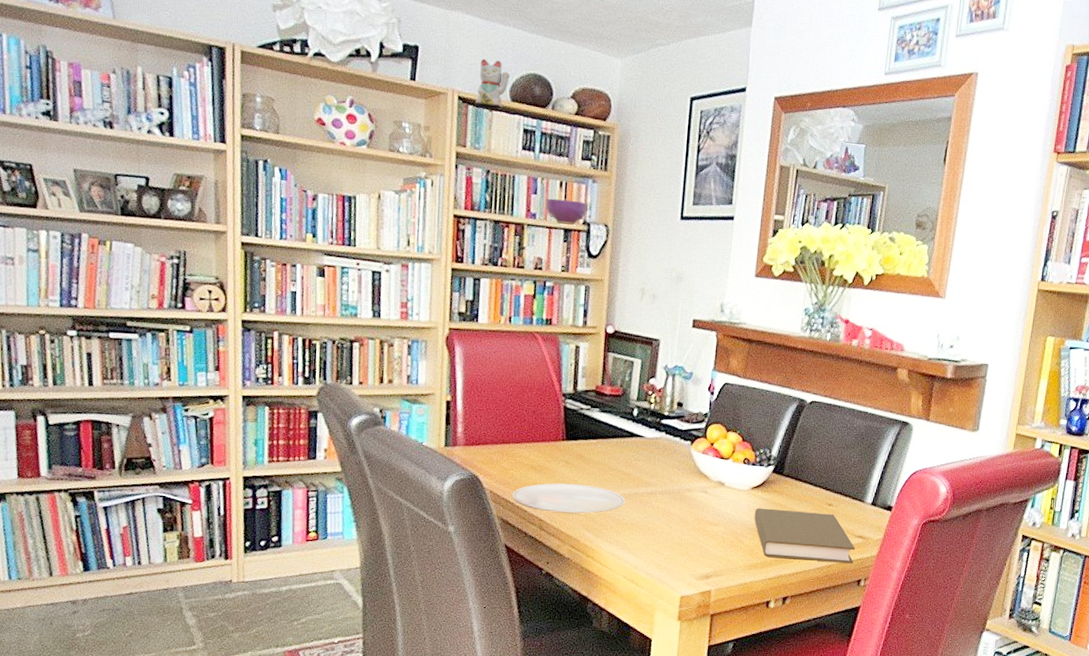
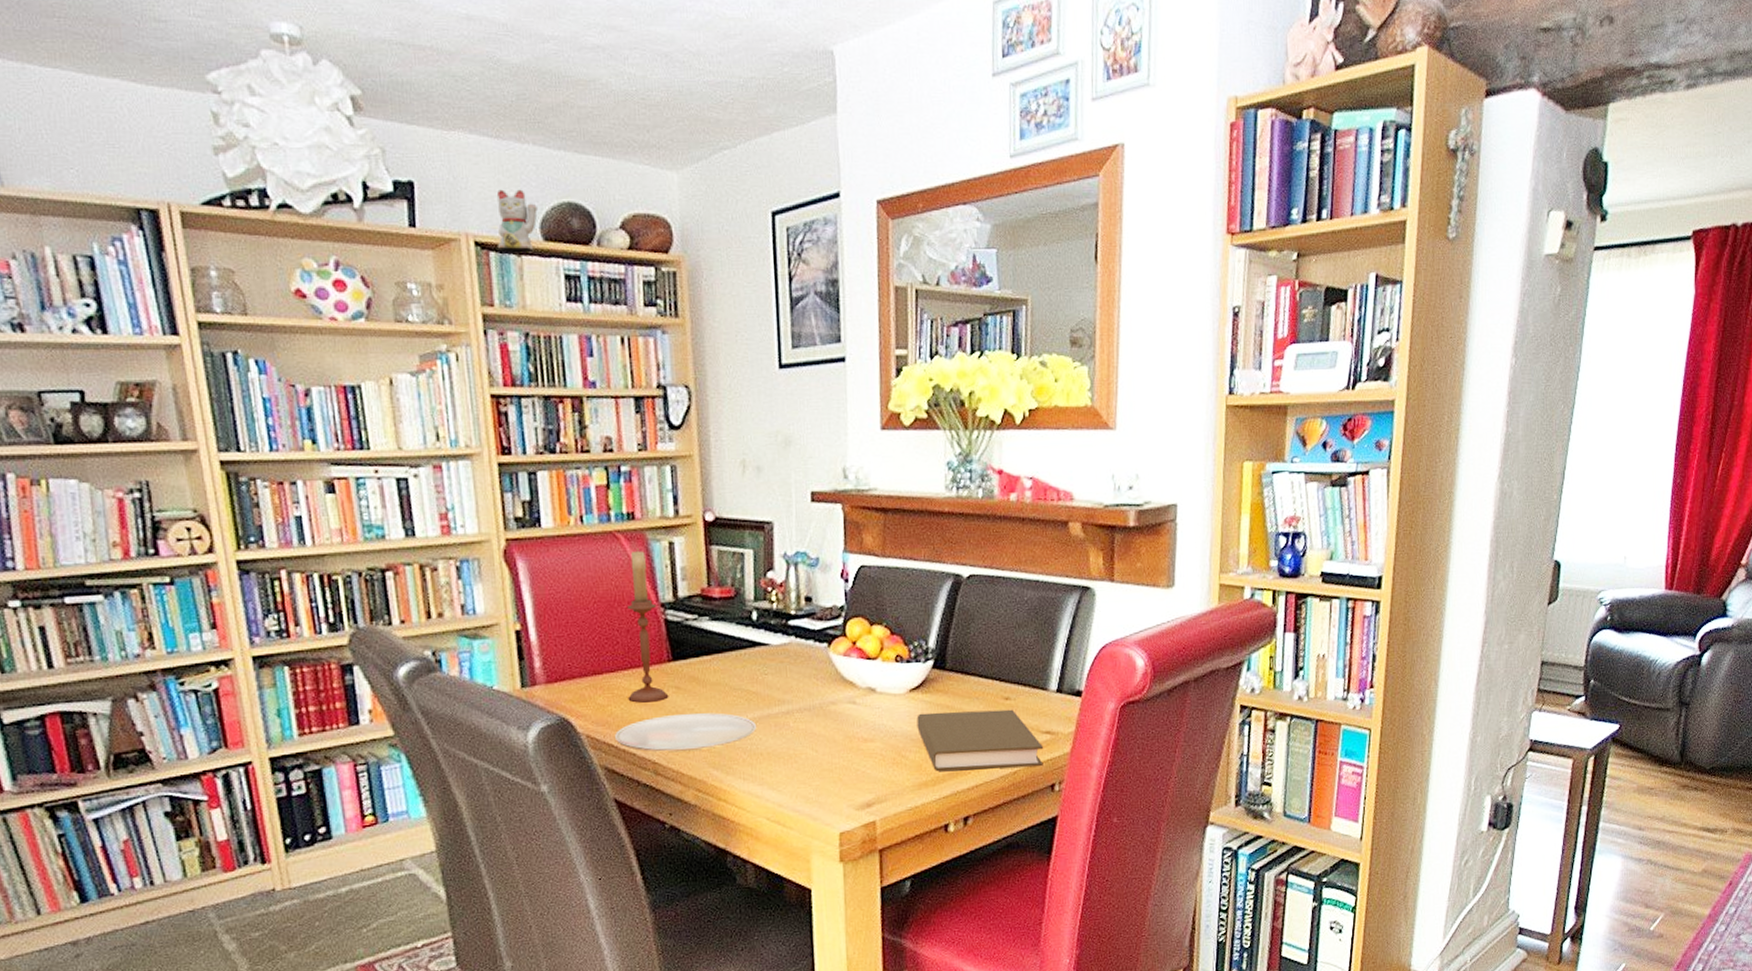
candlestick: none [526,348,559,471] -> present [628,548,669,703]
bowl: present [546,198,588,226] -> none [606,359,660,392]

